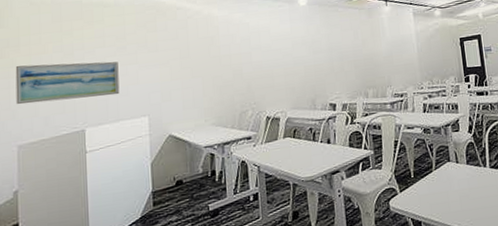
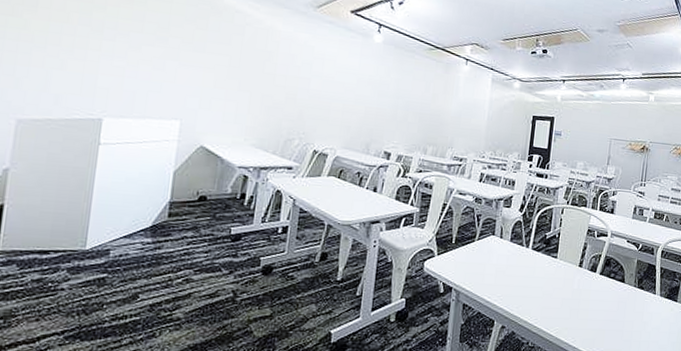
wall art: present [15,61,120,105] -> none [23,29,156,89]

